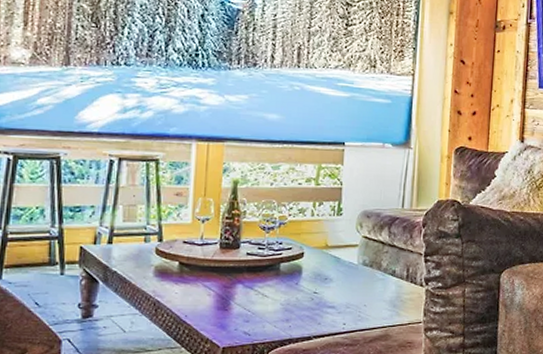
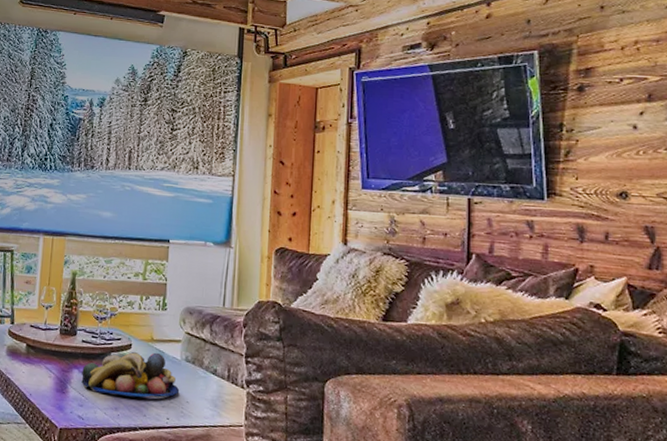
fruit bowl: none [247,259,357,306] -> present [81,351,180,397]

